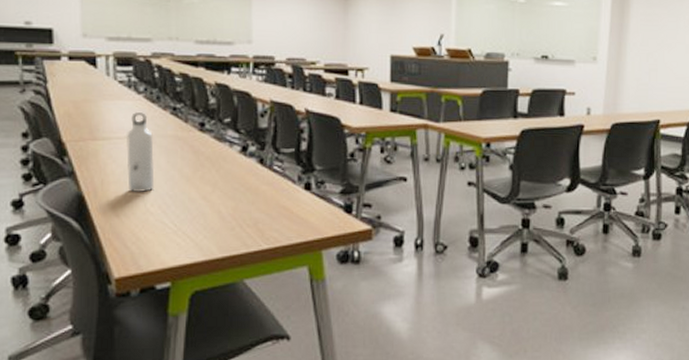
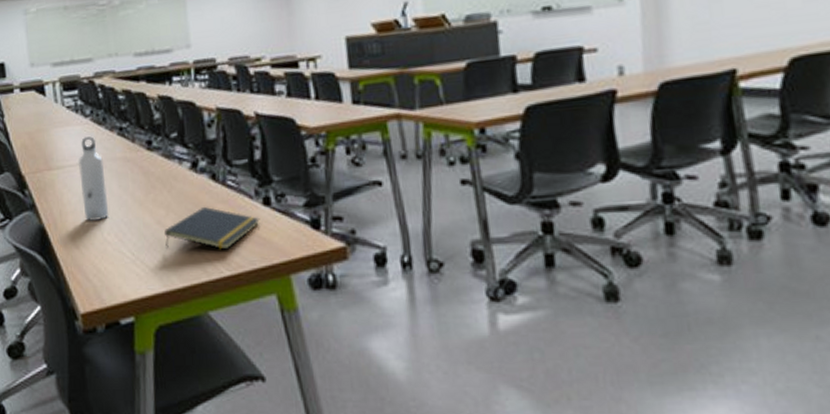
notepad: none [209,186,300,226] -> present [165,206,260,250]

